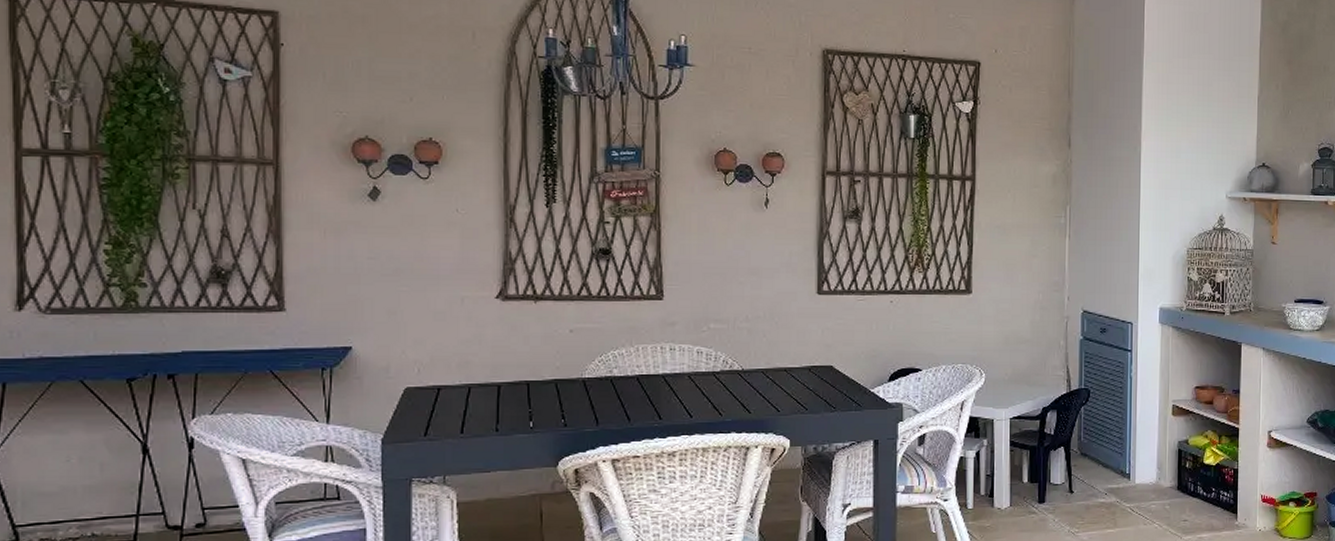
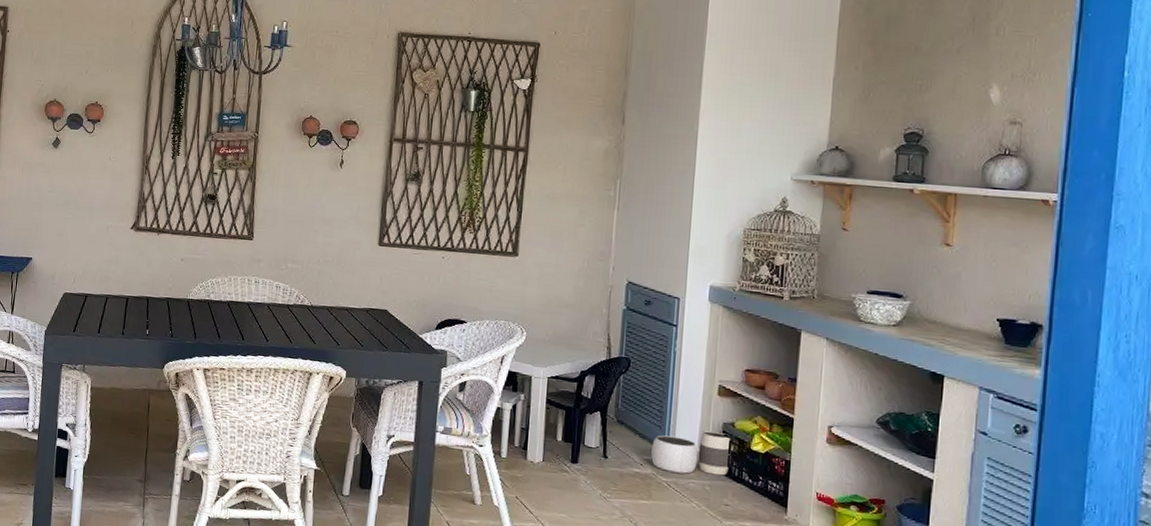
waste basket: none [1115,450,1187,497] -> present [651,430,732,476]

